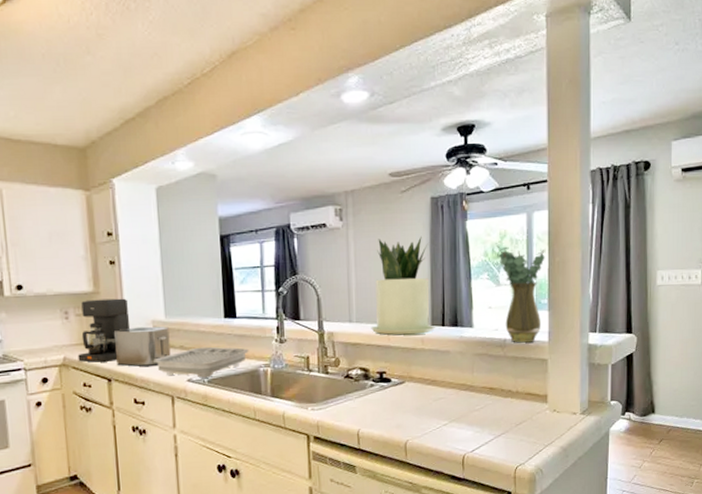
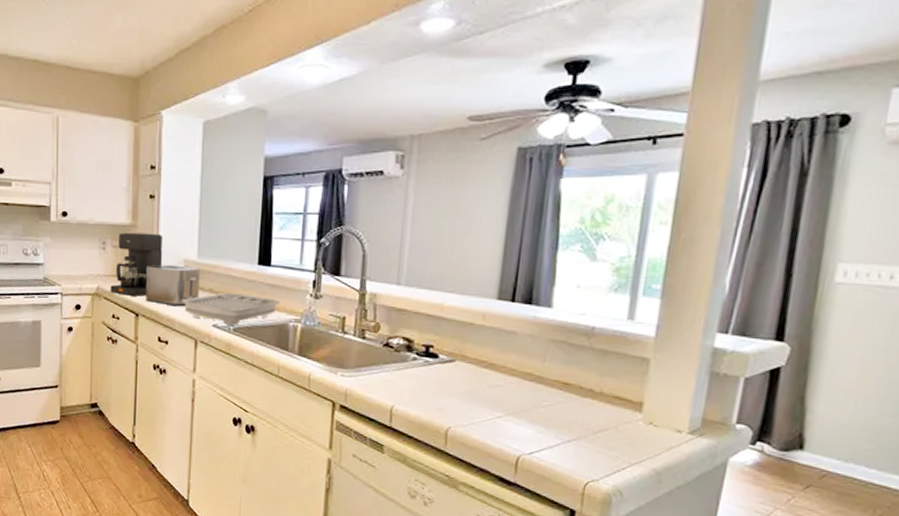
planter: present [371,236,435,336] -> none [422,192,507,308]
vase: present [496,245,545,343] -> none [596,211,667,335]

